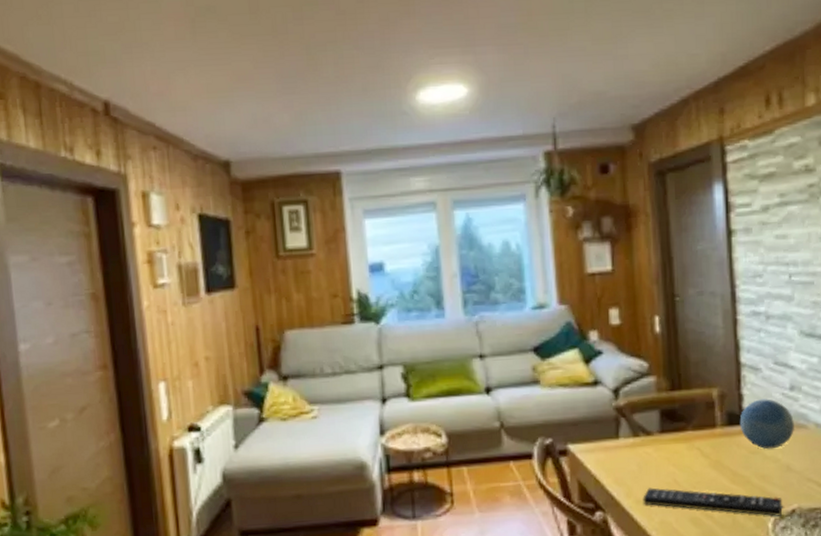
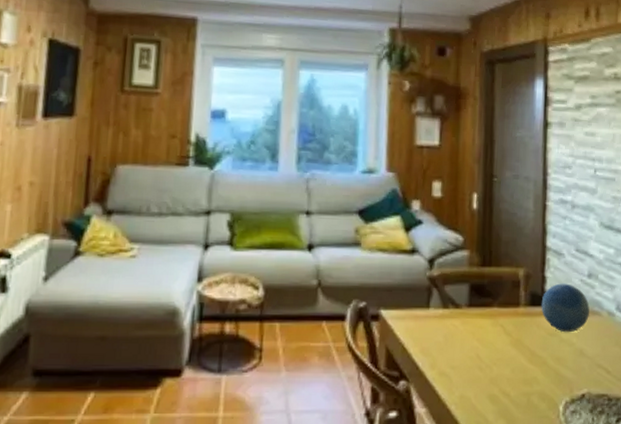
remote control: present [643,487,783,517] -> none [445,361,574,400]

